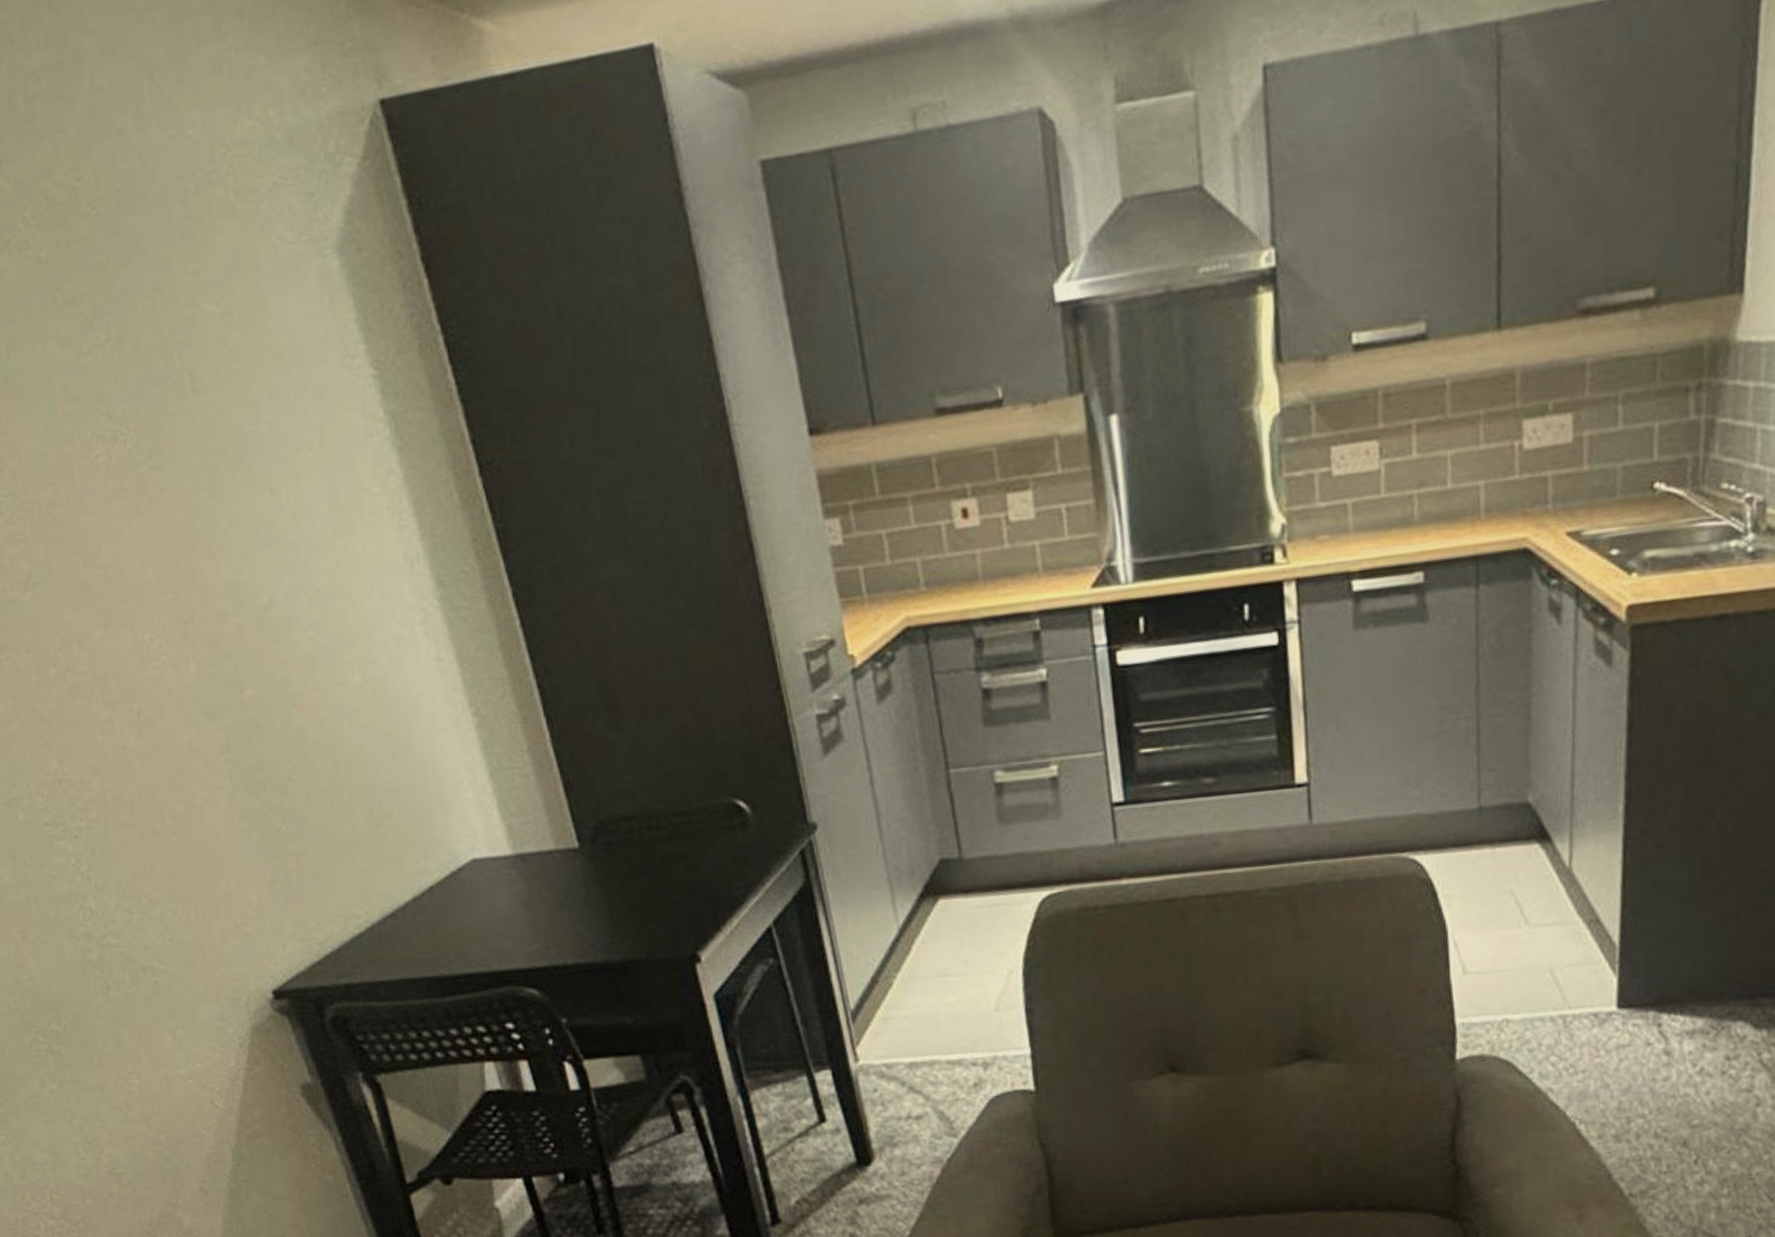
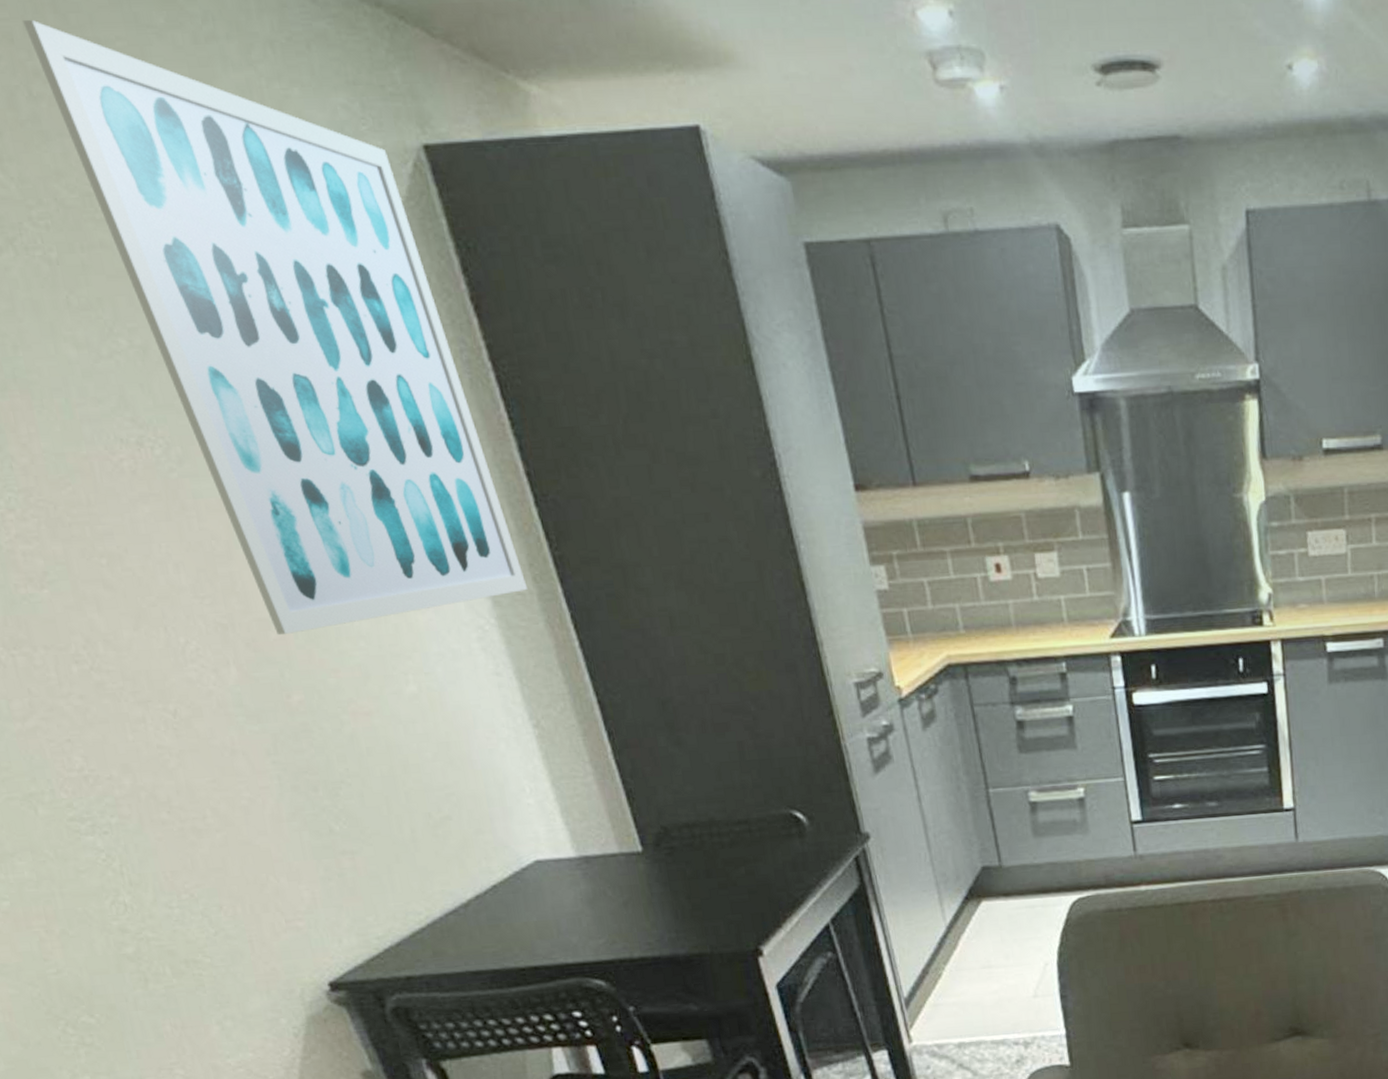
wall art: none [22,18,471,628] -> present [23,19,528,636]

